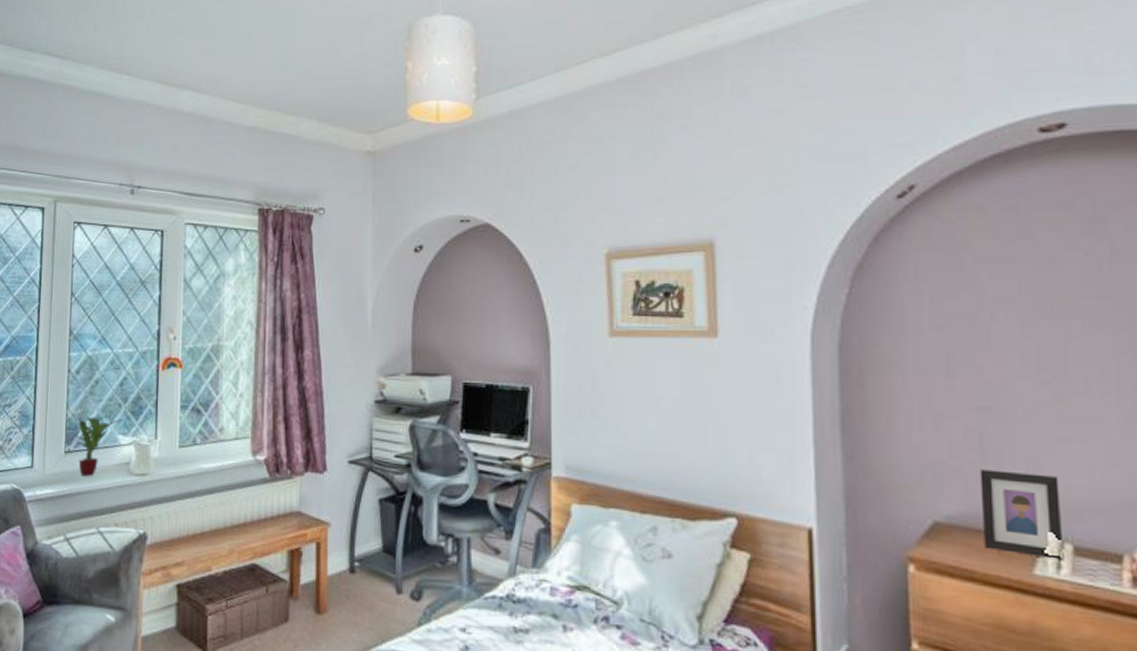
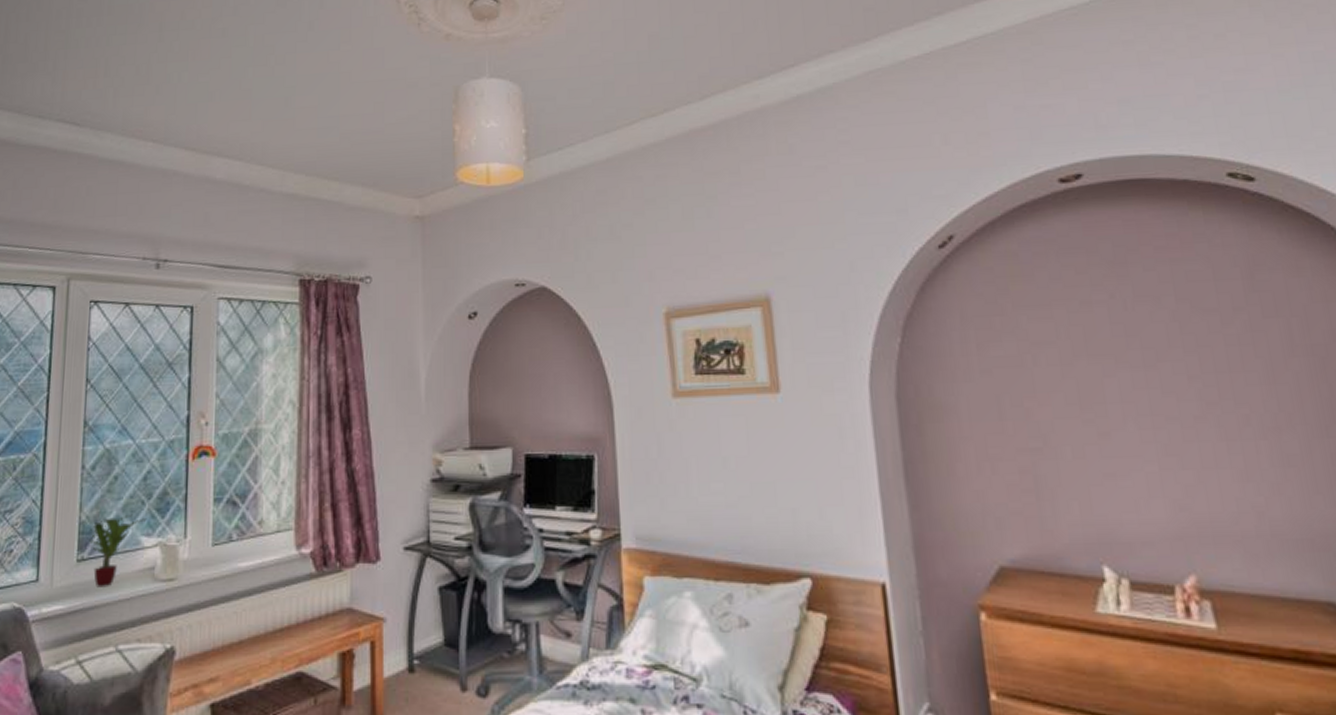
picture frame: present [979,469,1064,560] -> none [1037,510,1123,596]

